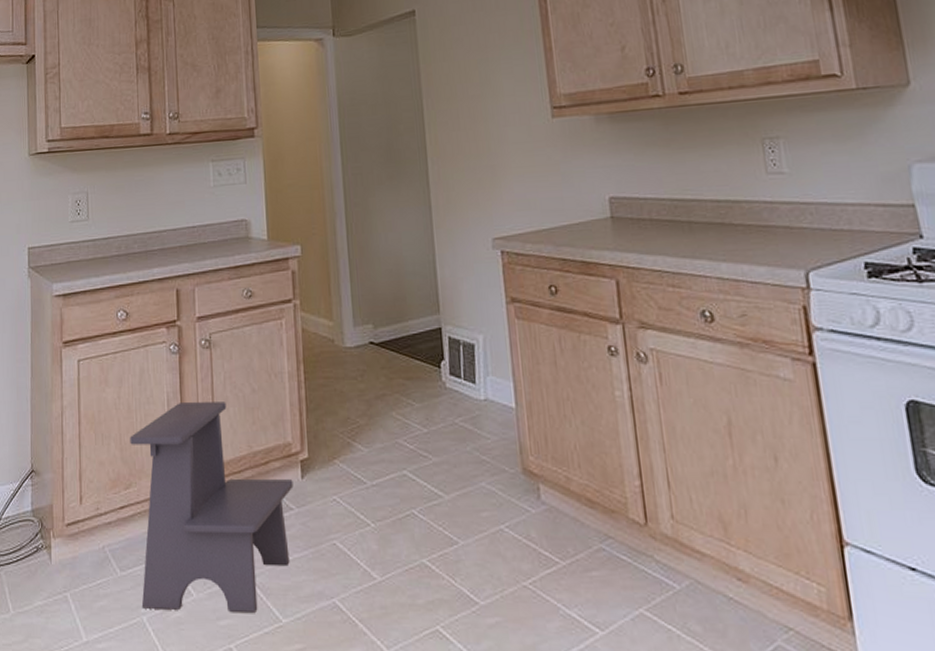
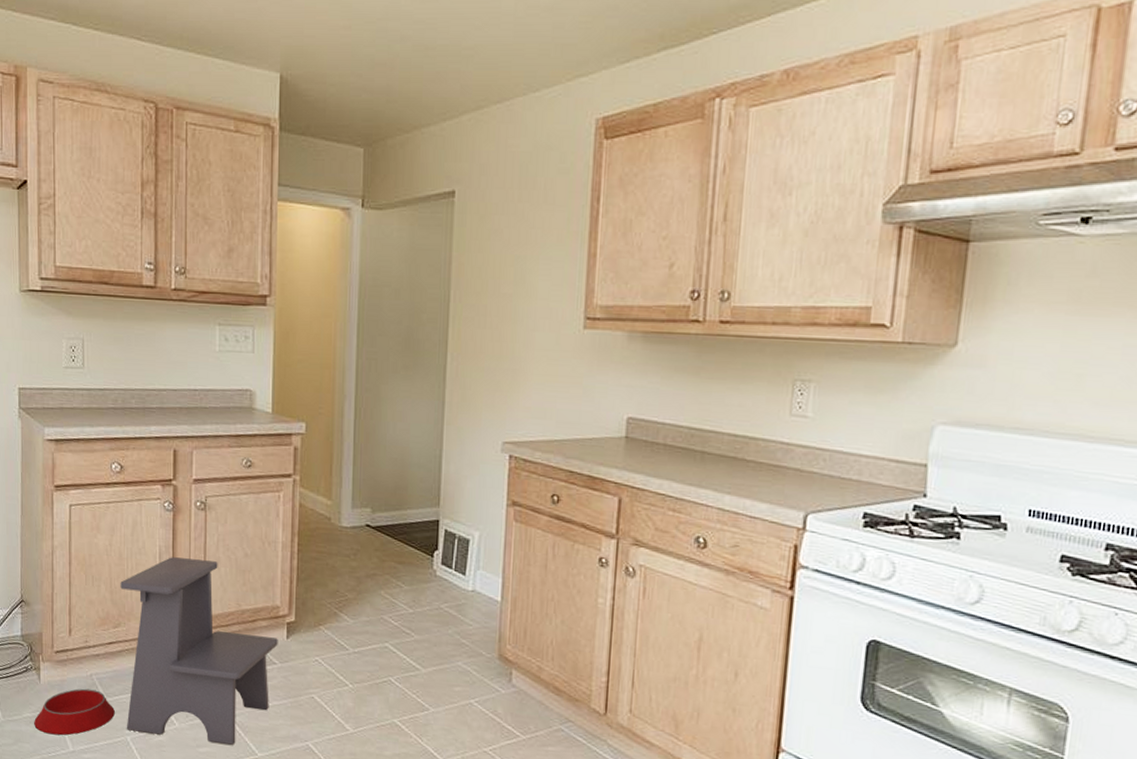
pet bowl: none [45,564,129,624] -> present [34,688,115,735]

